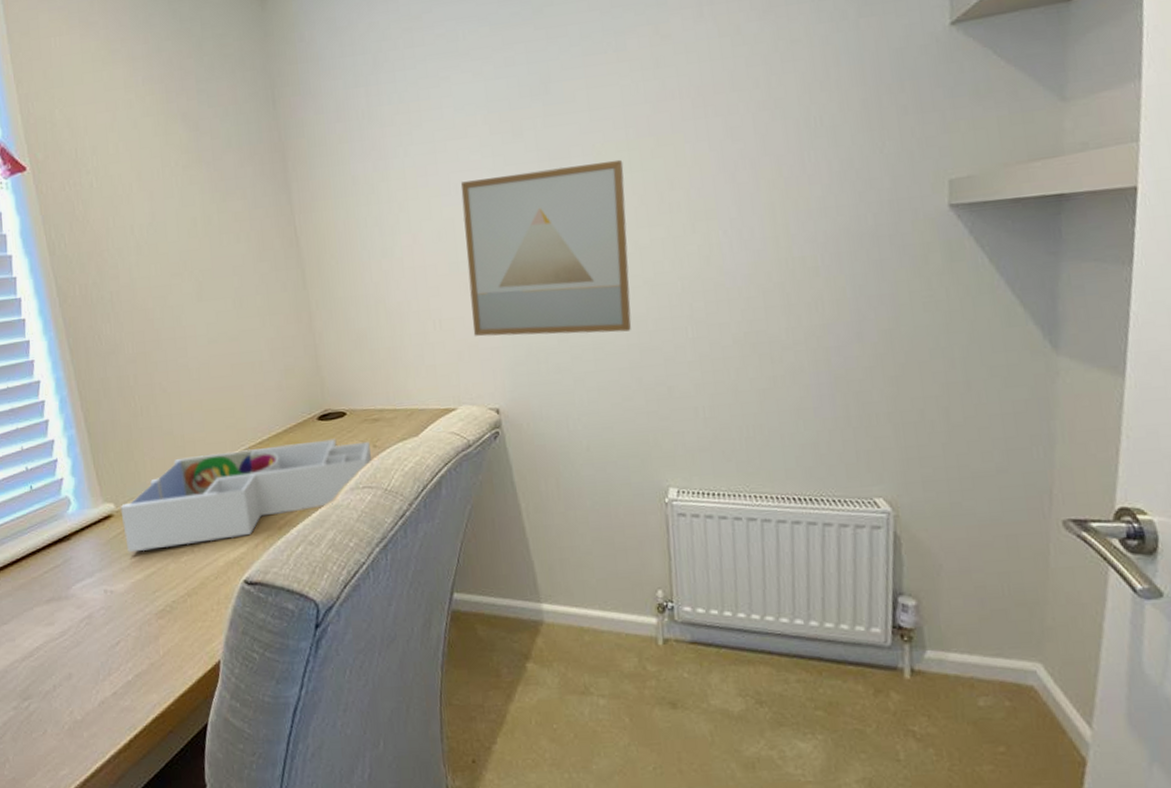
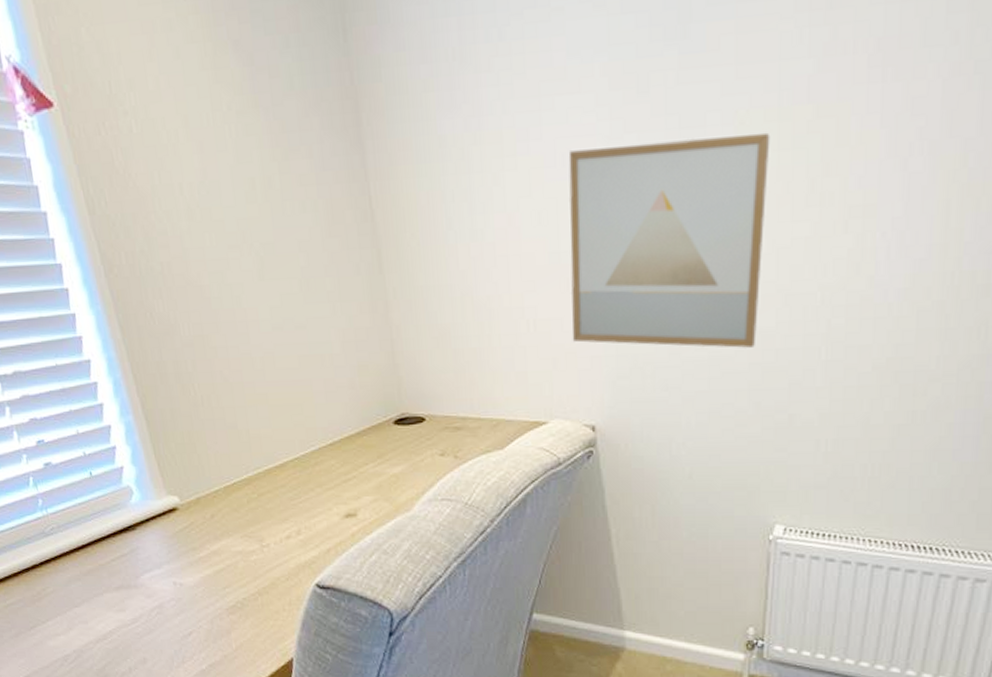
desk organizer: present [120,439,373,553] -> none [185,446,453,548]

